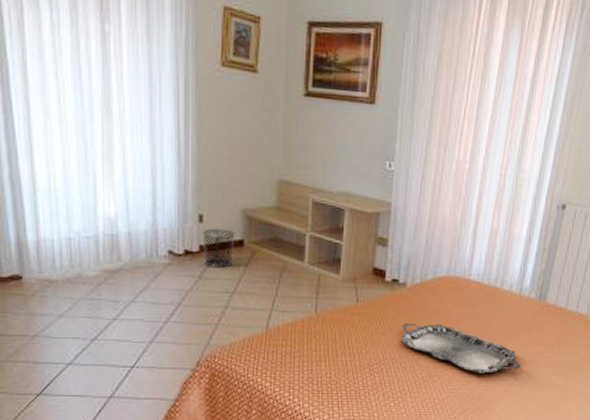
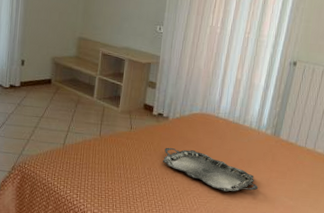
waste bin: present [202,228,235,268] -> none [23,70,46,99]

